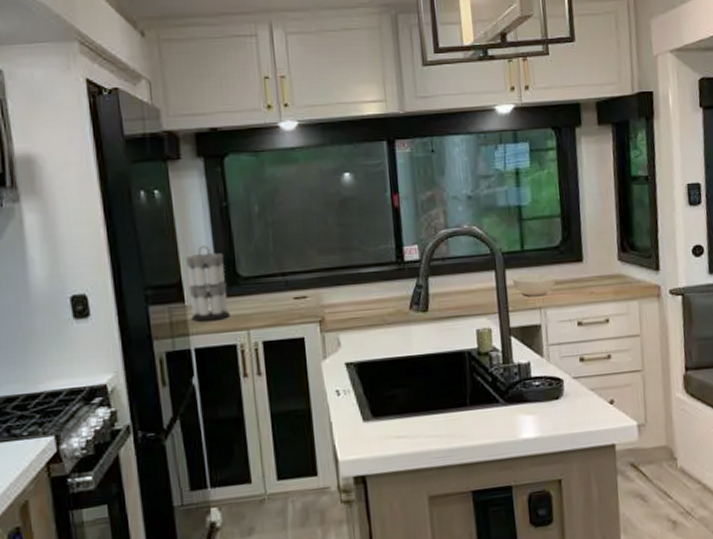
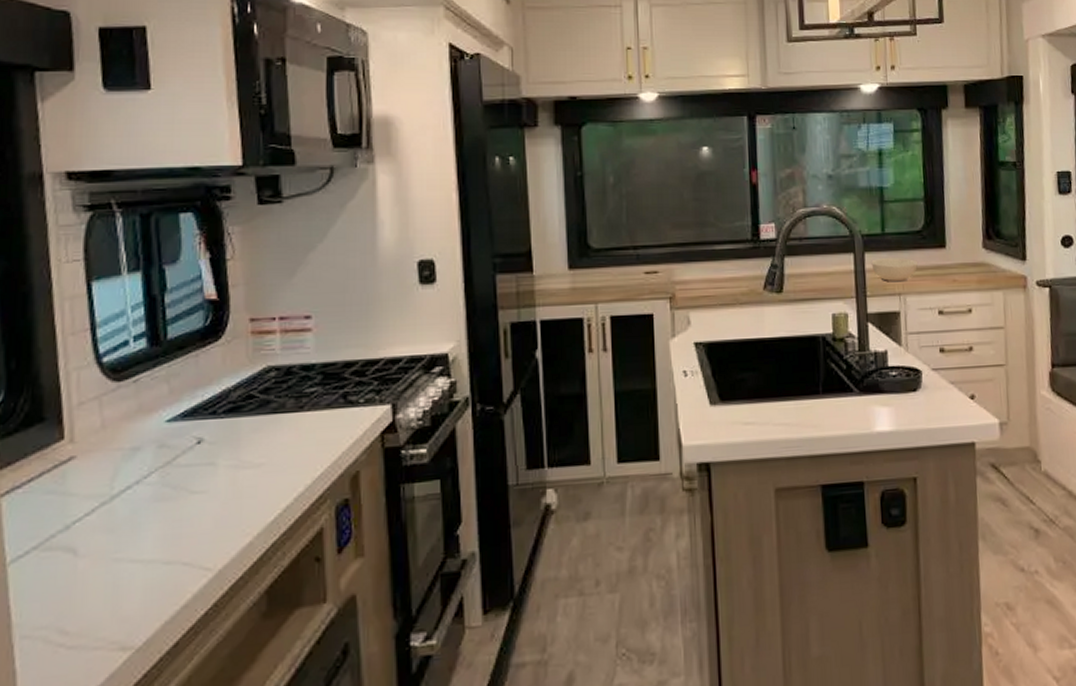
spice rack: present [185,245,231,322] -> none [536,214,579,294]

